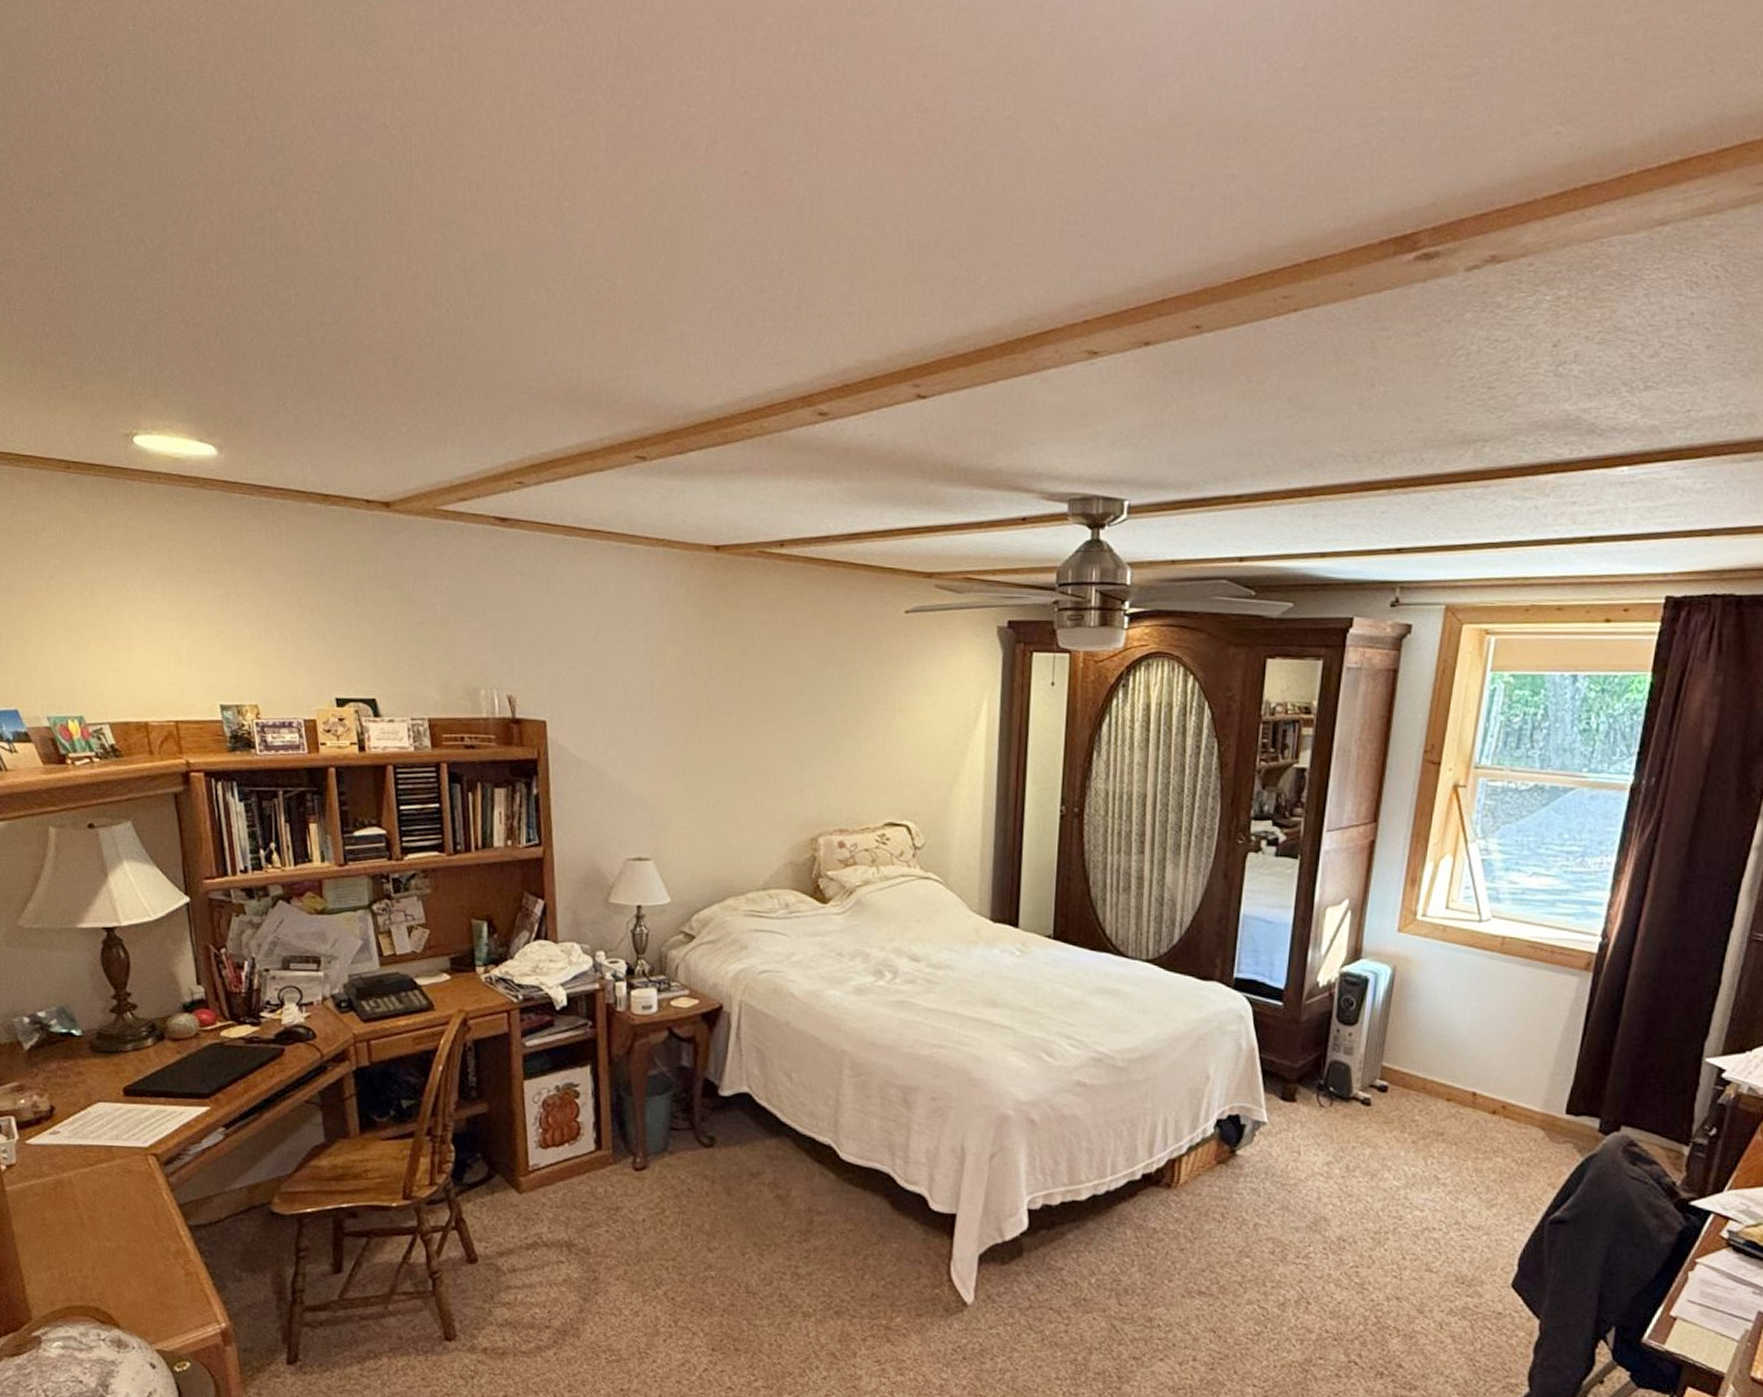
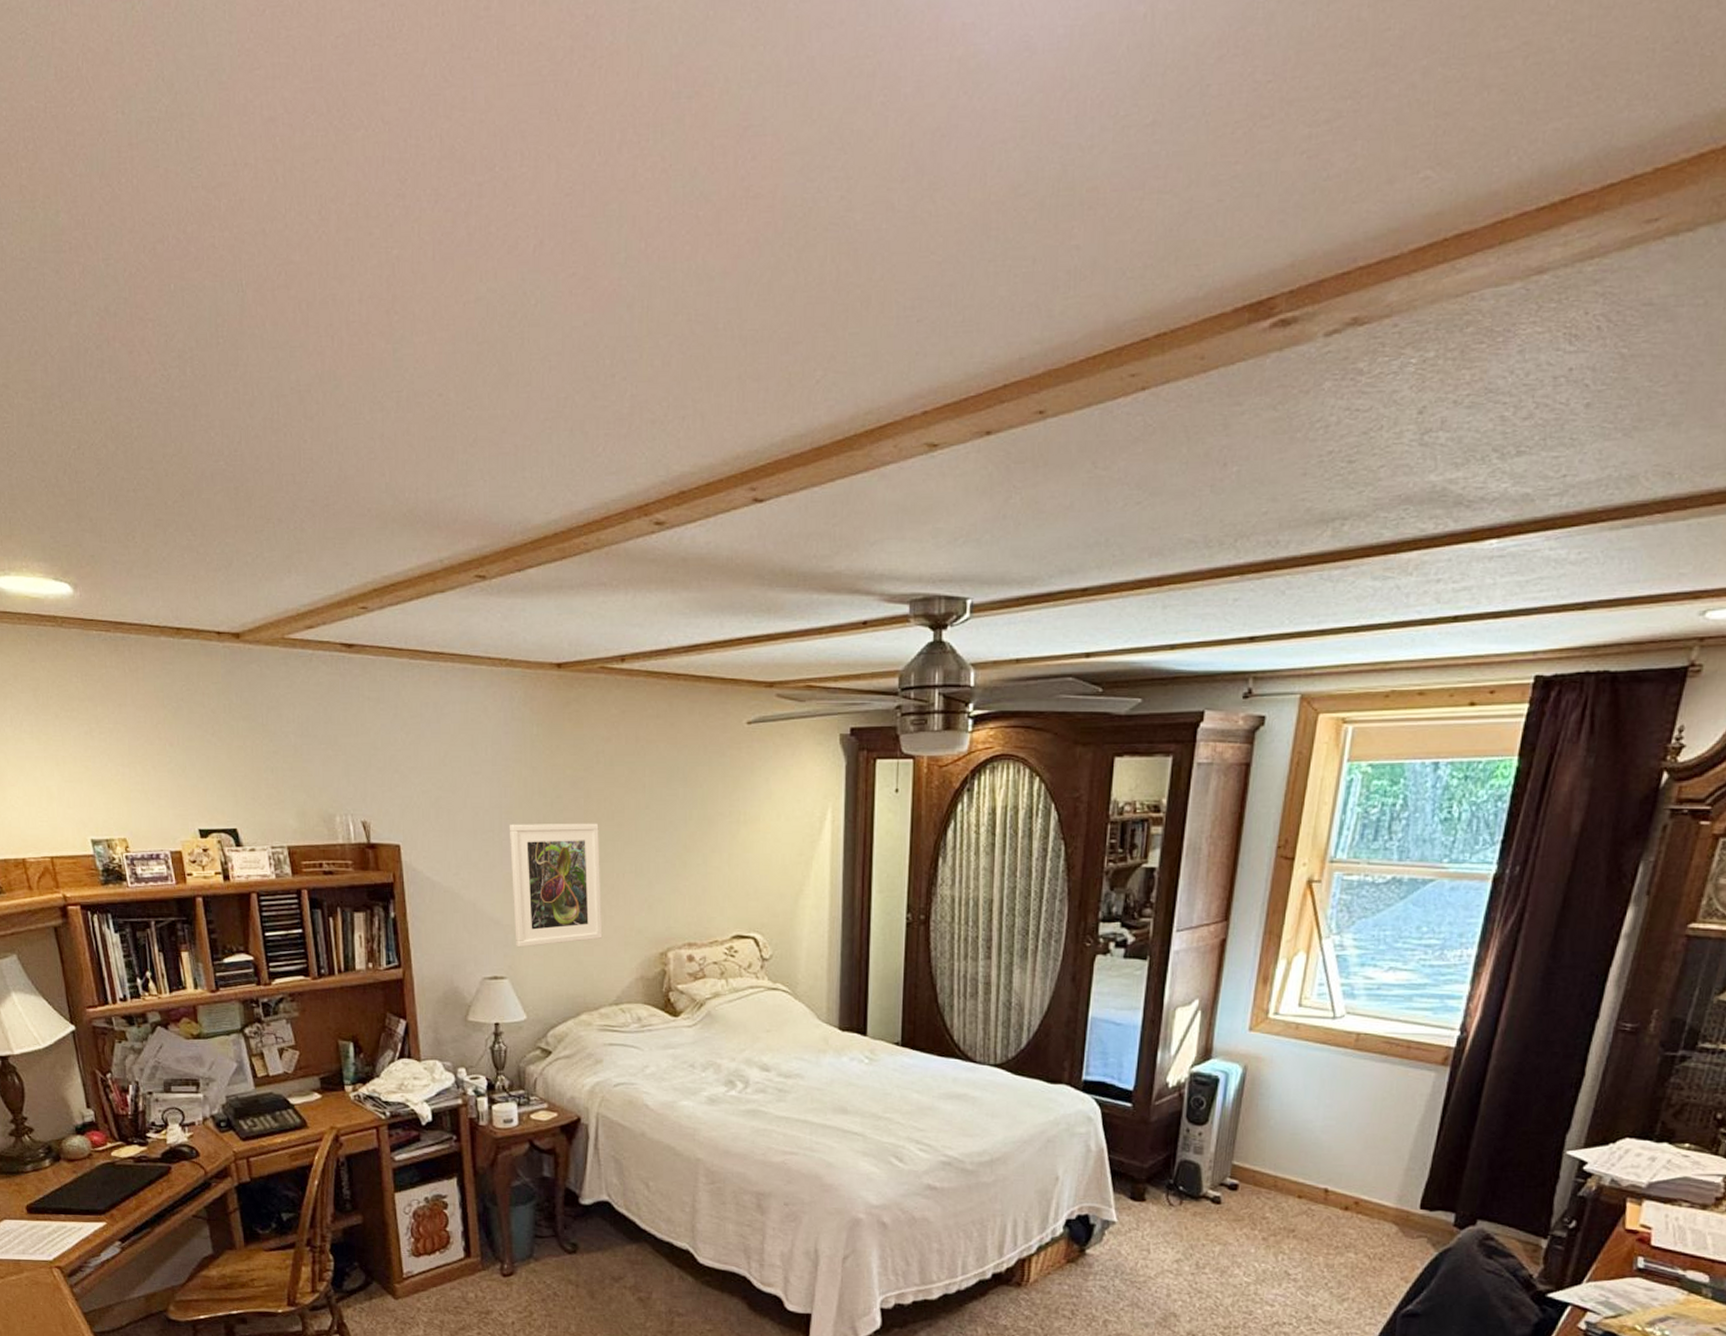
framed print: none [659,703,753,829] -> present [509,823,603,948]

